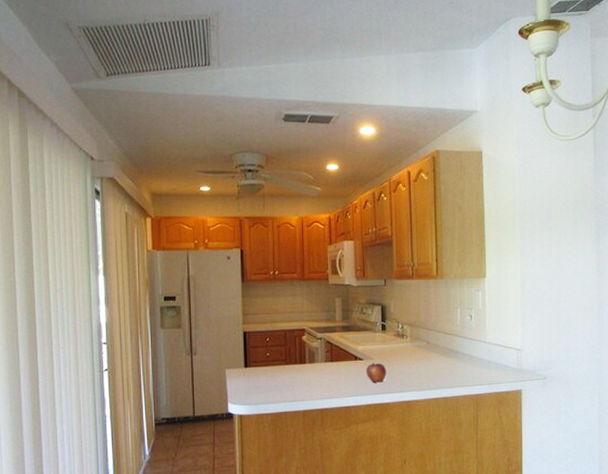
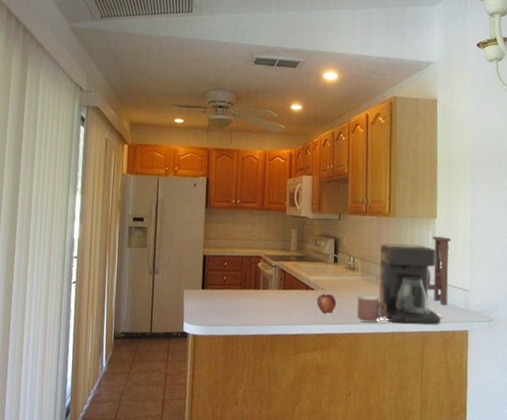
mug: none [408,361,439,389] -> present [357,295,387,323]
coffee maker: none [429,306,494,387] -> present [378,243,441,324]
paper towel holder: none [478,296,501,366] -> present [427,236,451,305]

